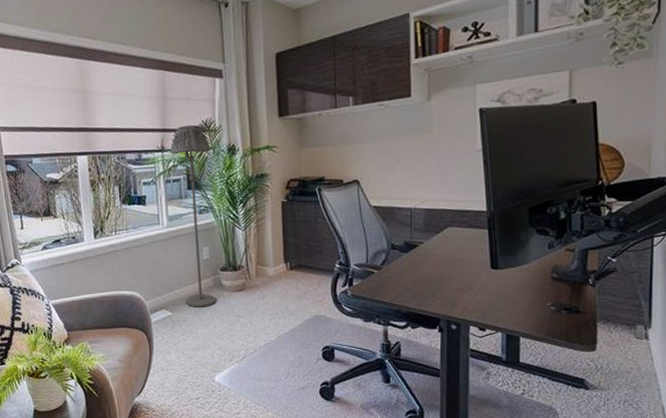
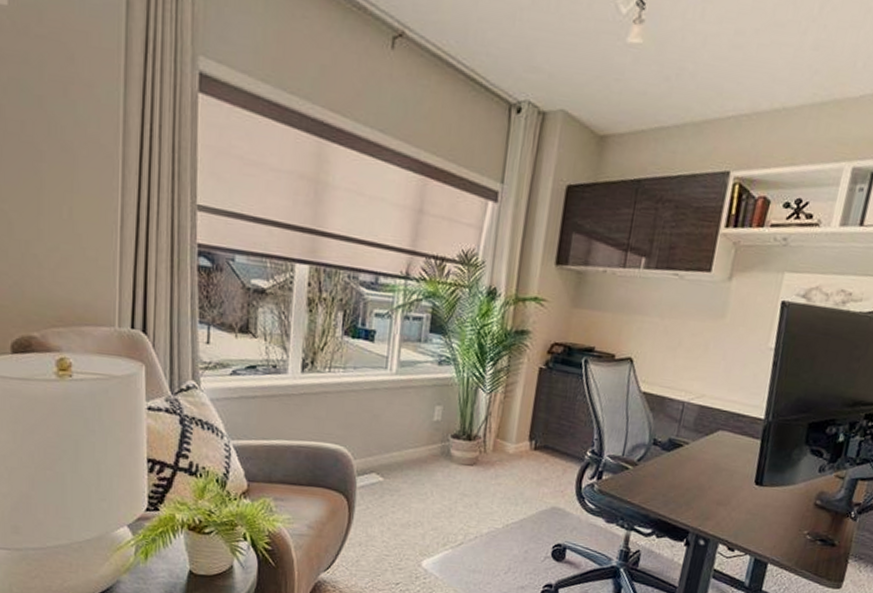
floor lamp: present [170,124,217,308] -> none [403,251,467,478]

